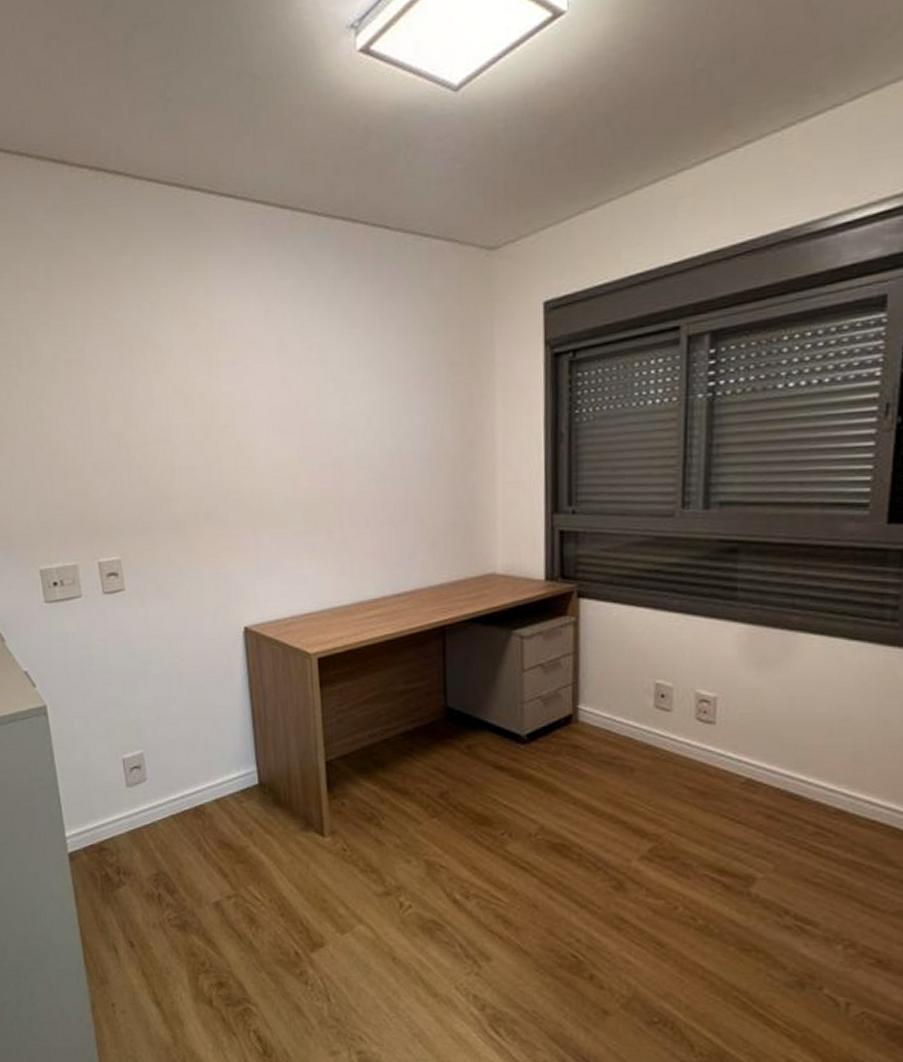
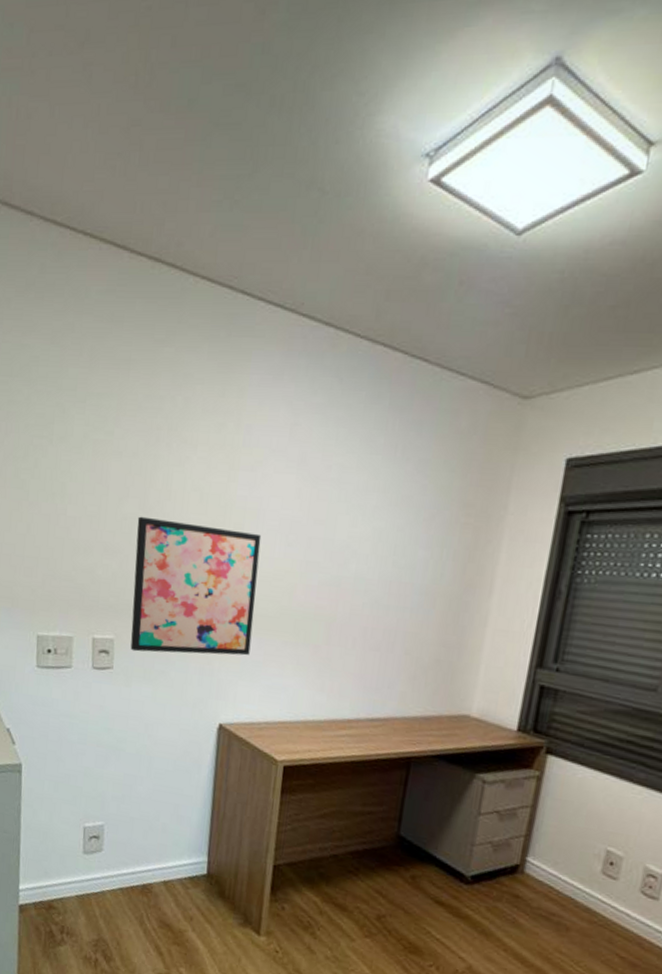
wall art: none [124,427,263,569] -> present [130,516,262,656]

